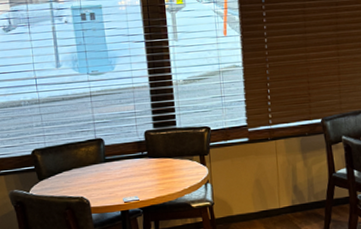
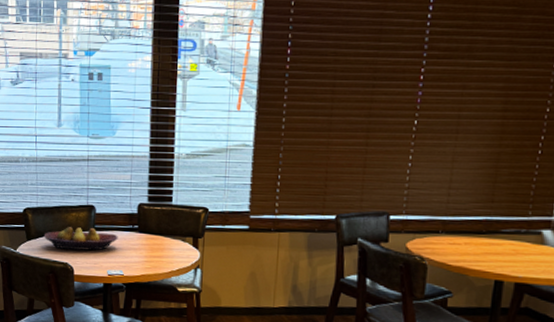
fruit bowl: none [55,160,130,185] -> present [43,227,118,251]

